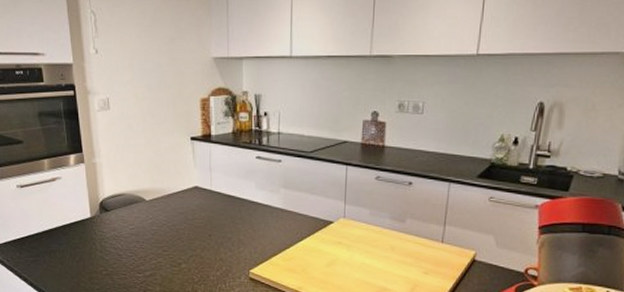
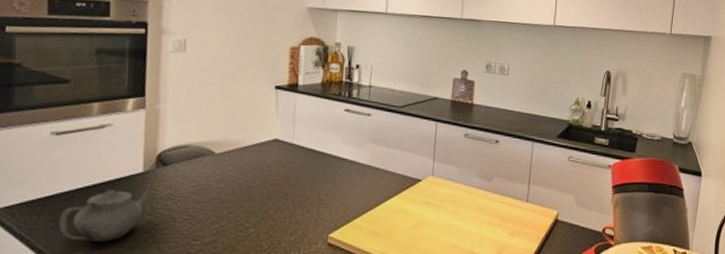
teapot: none [35,225,101,273] -> present [58,181,155,242]

